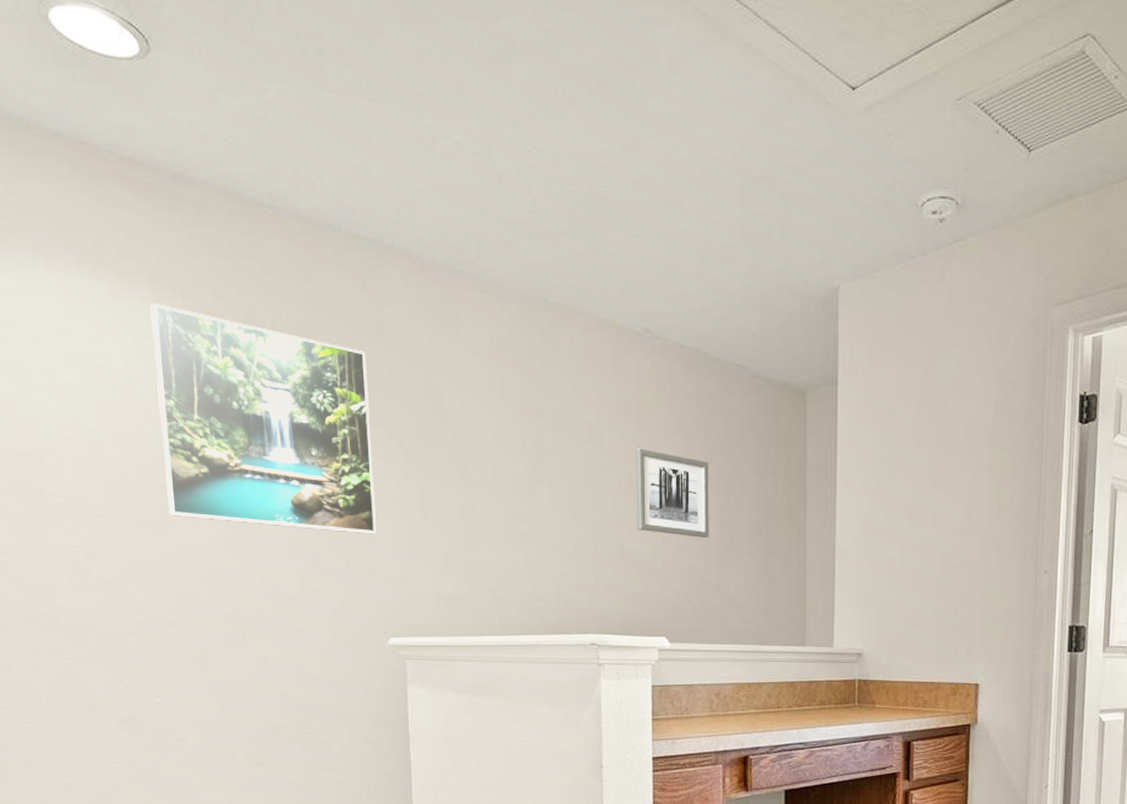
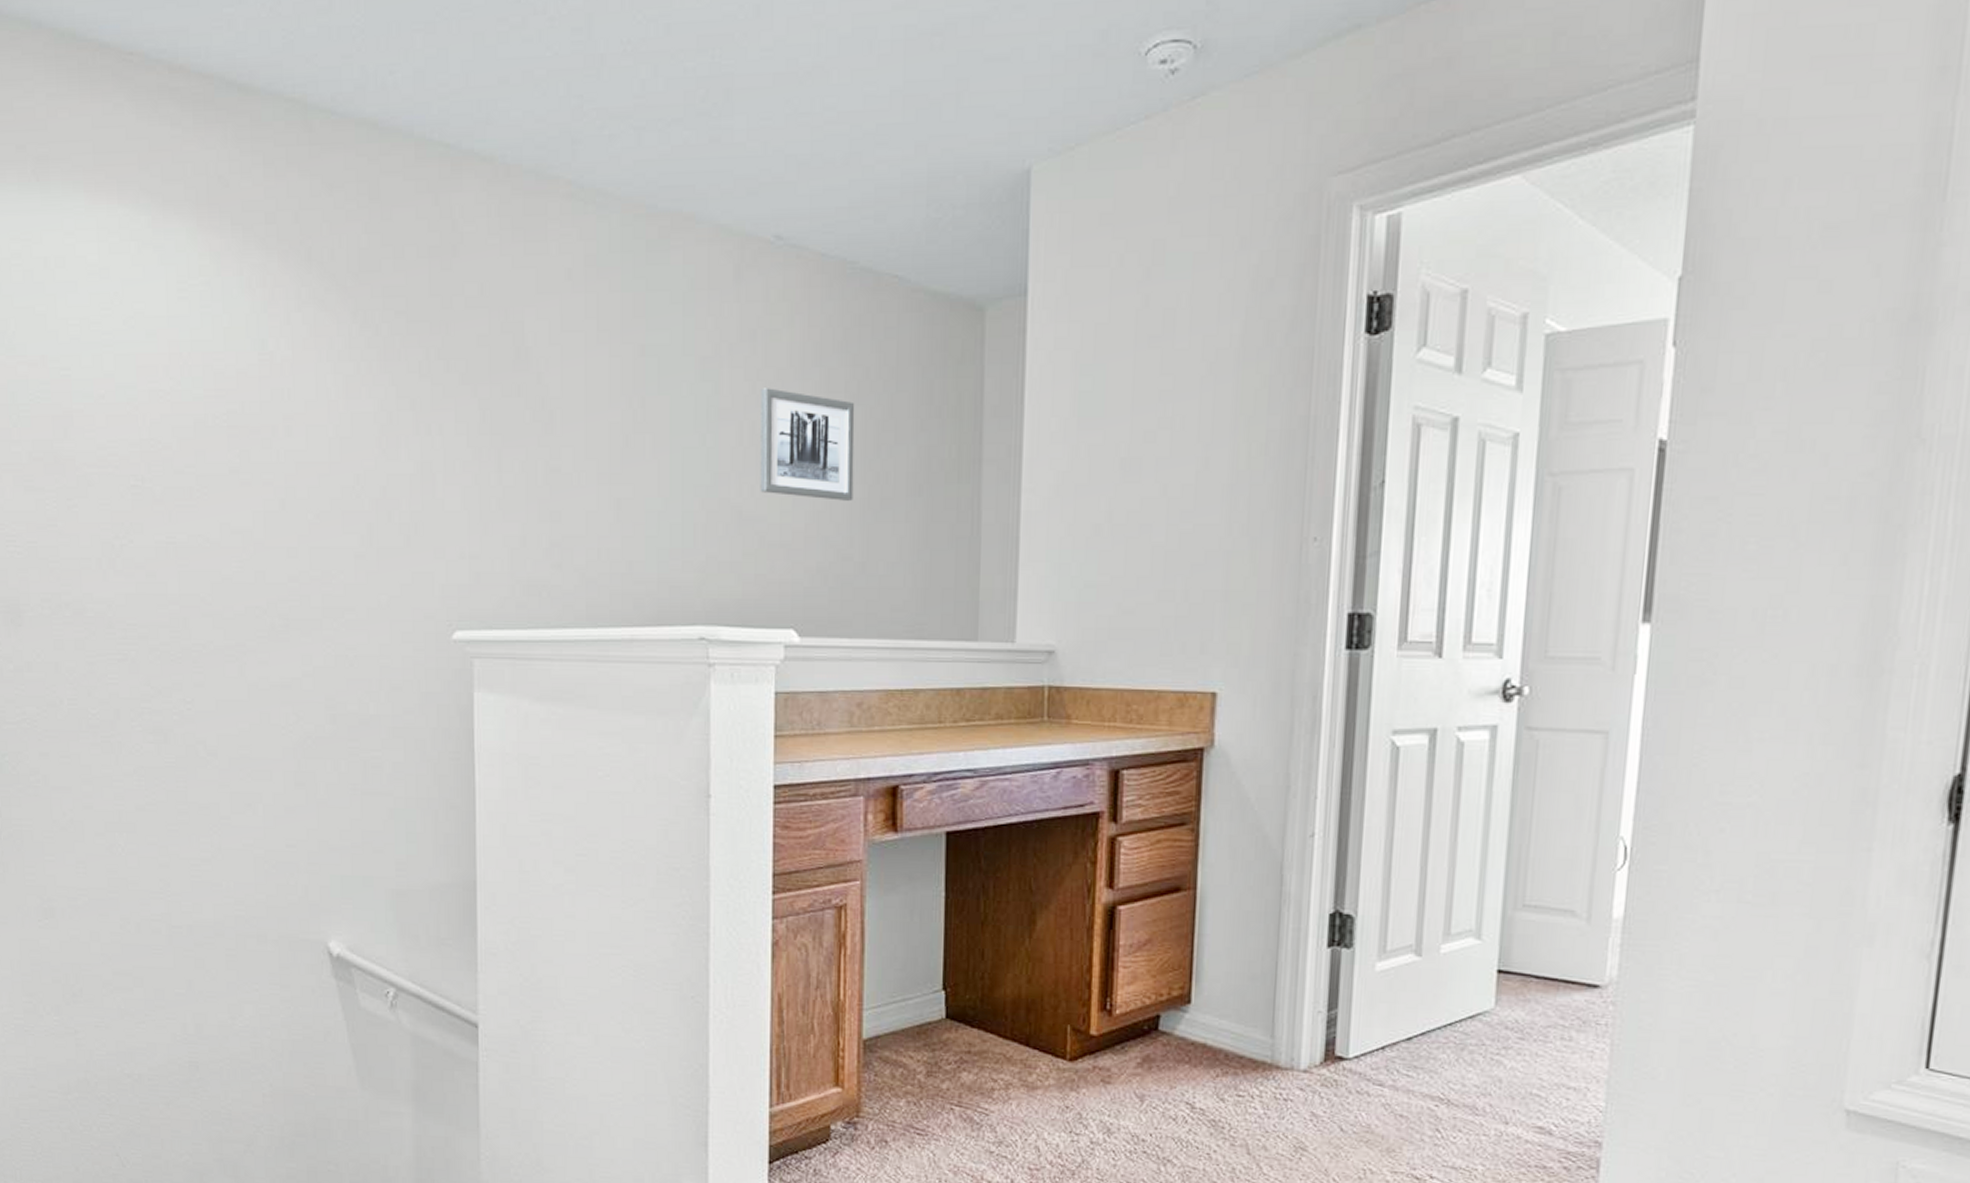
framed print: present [150,303,376,535] -> none [196,234,443,504]

